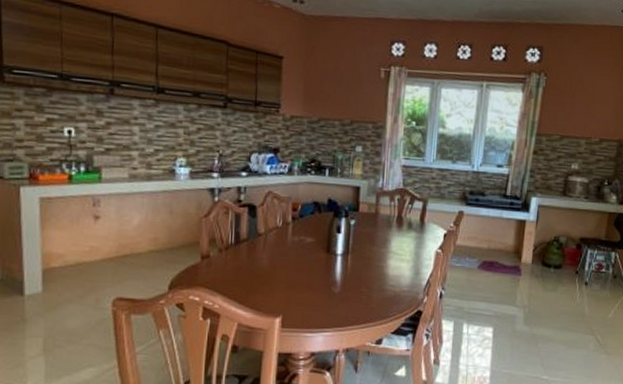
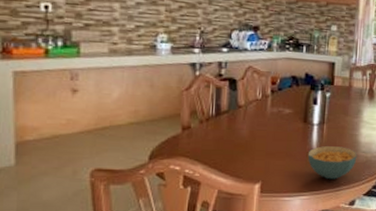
cereal bowl: none [331,278,385,316] -> present [307,146,357,180]

